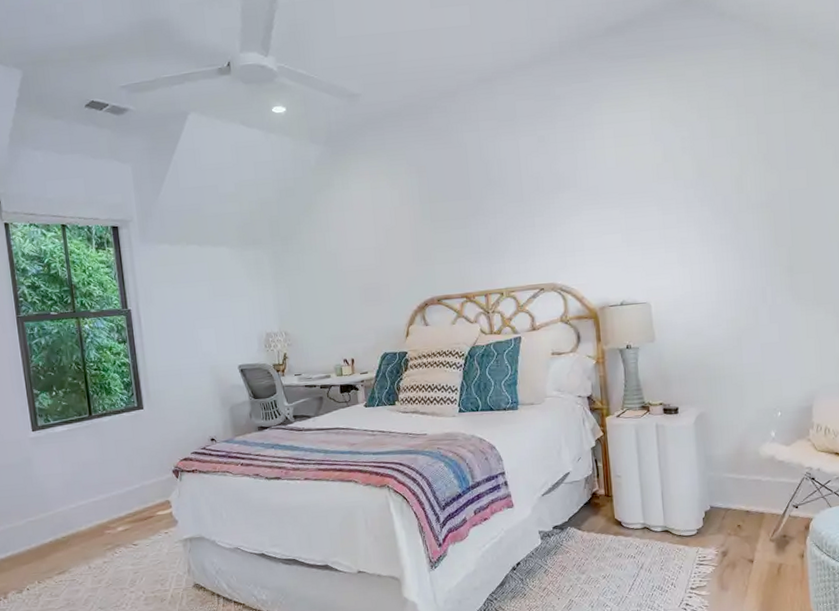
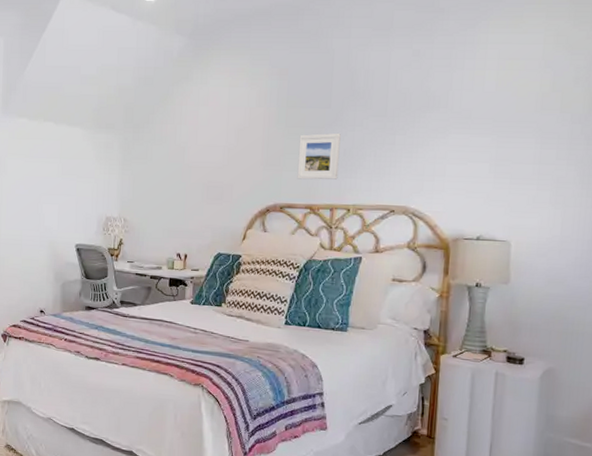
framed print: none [445,221,488,271] -> present [297,133,341,180]

